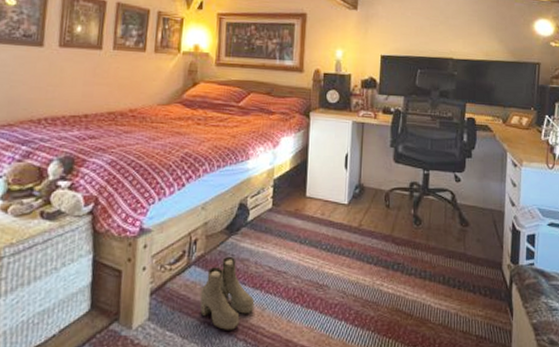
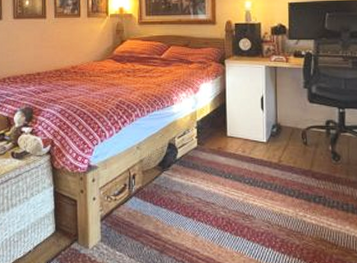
boots: present [200,256,255,330] -> none [141,189,189,252]

